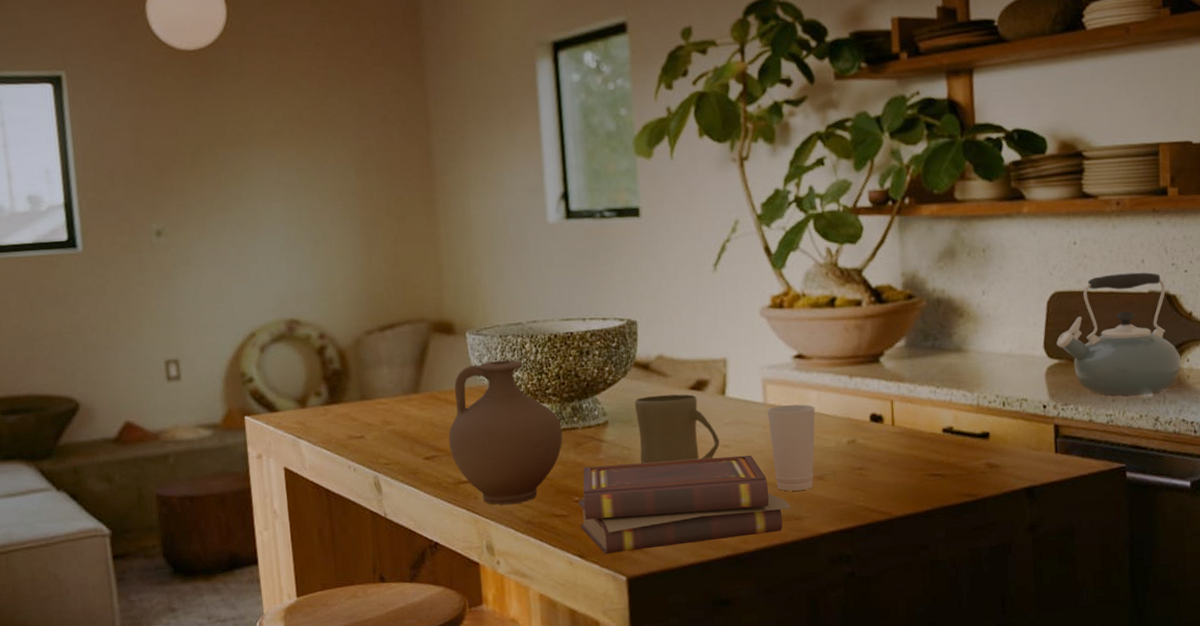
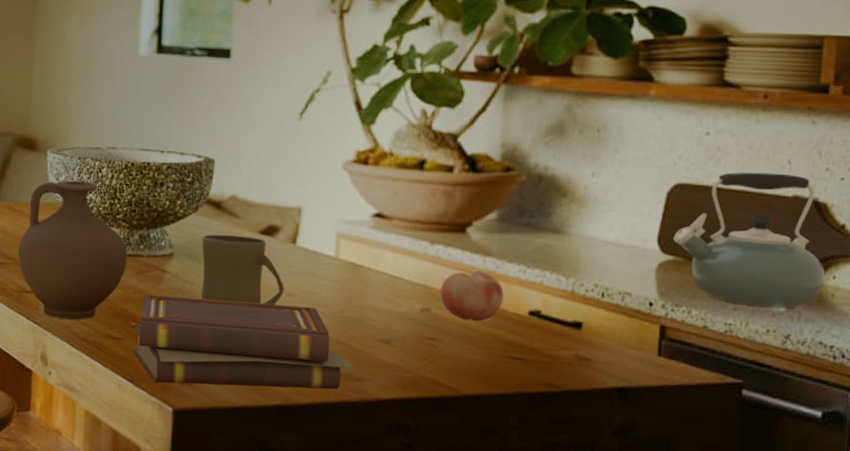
cup: present [767,404,816,491] -> none [338,262,390,352]
fruit: none [862,397,920,446] -> present [440,271,504,322]

